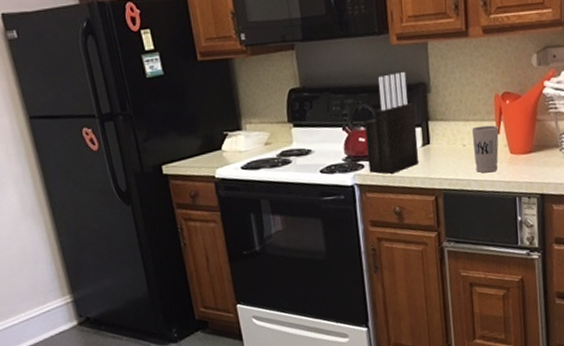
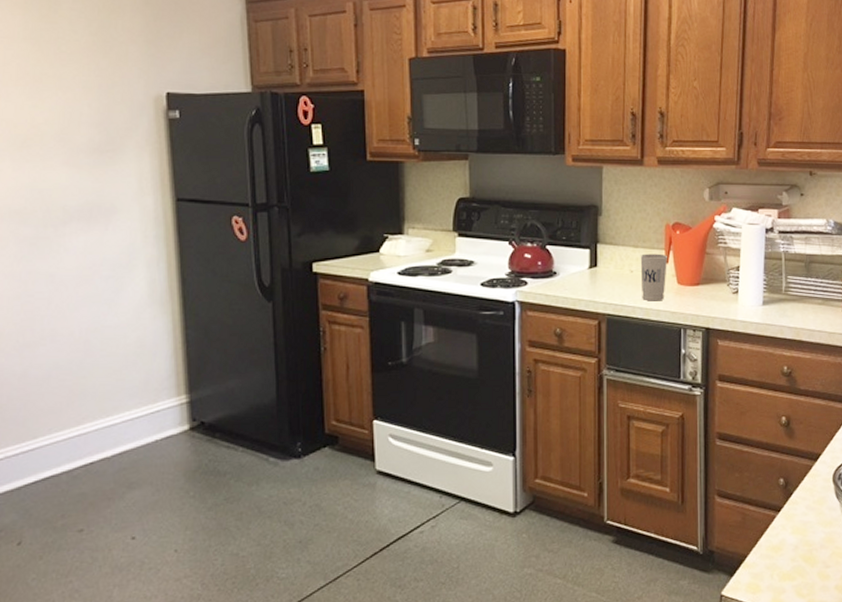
knife block: present [364,72,419,174] -> none [532,193,585,293]

